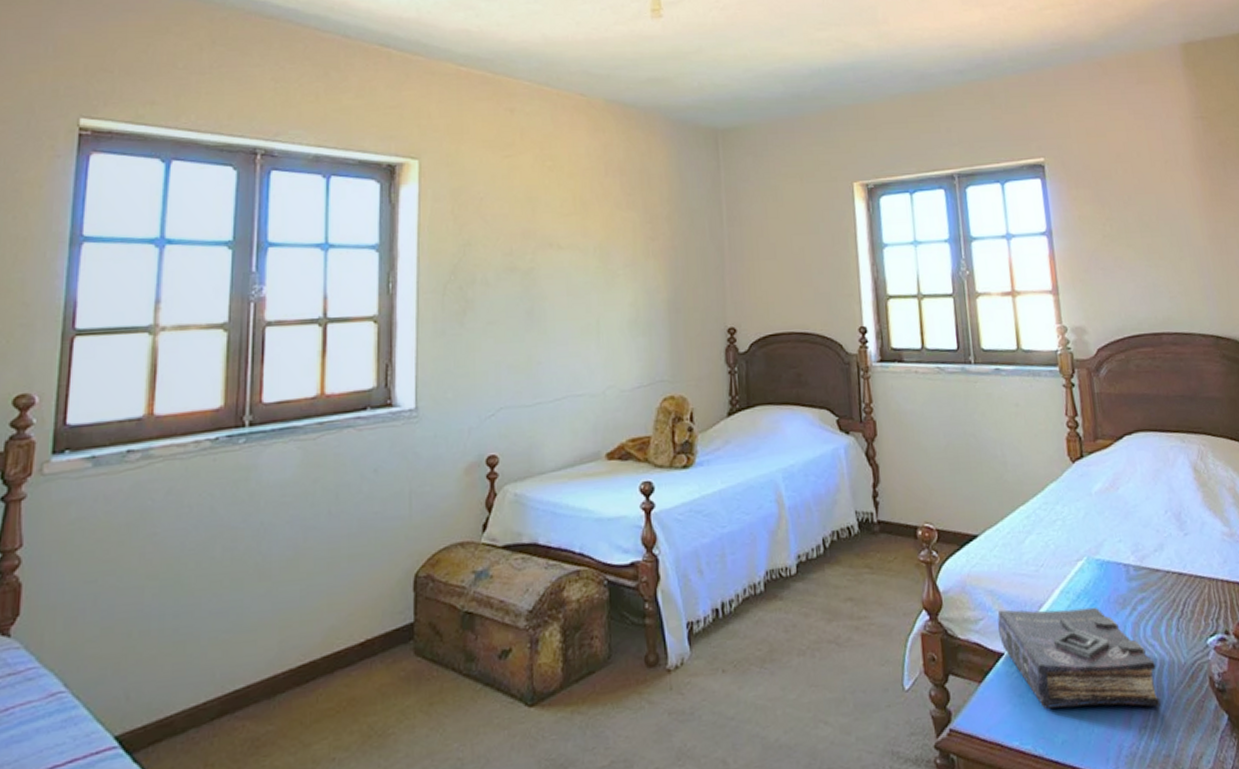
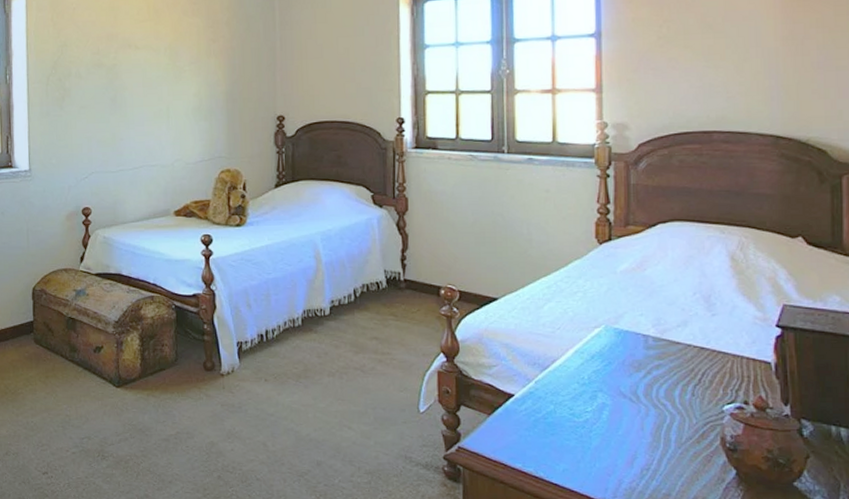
book: present [997,607,1161,709] -> none [510,360,666,455]

